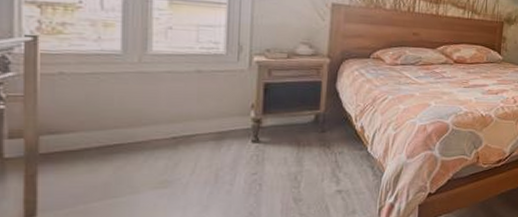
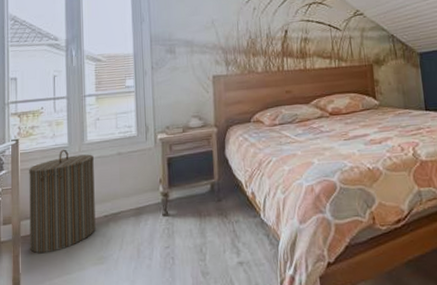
laundry hamper: none [54,56,161,175] -> present [29,149,96,254]

